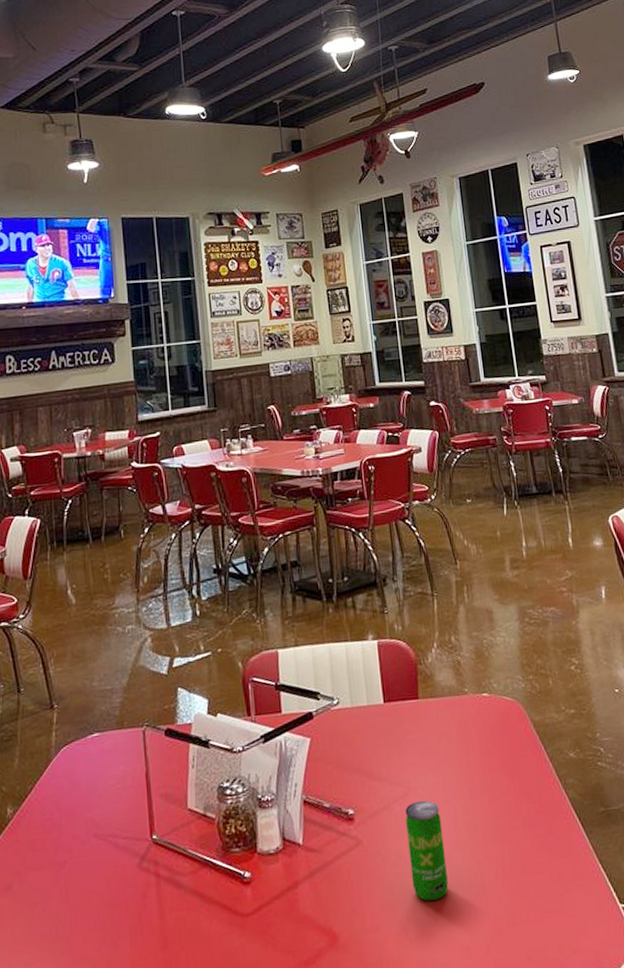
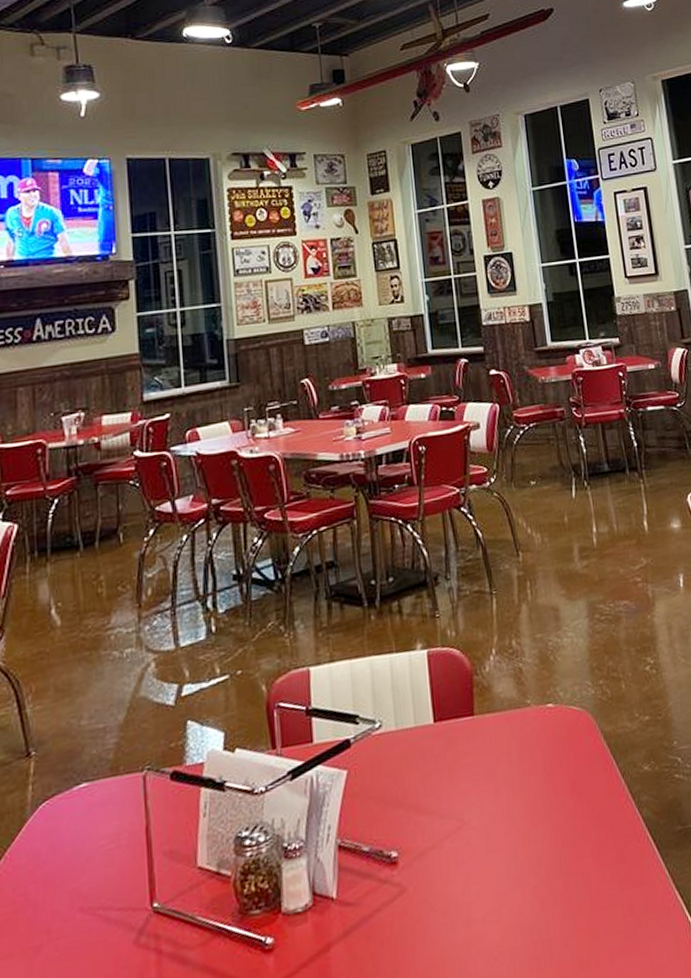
beverage can: present [405,800,448,901] -> none [457,833,507,953]

